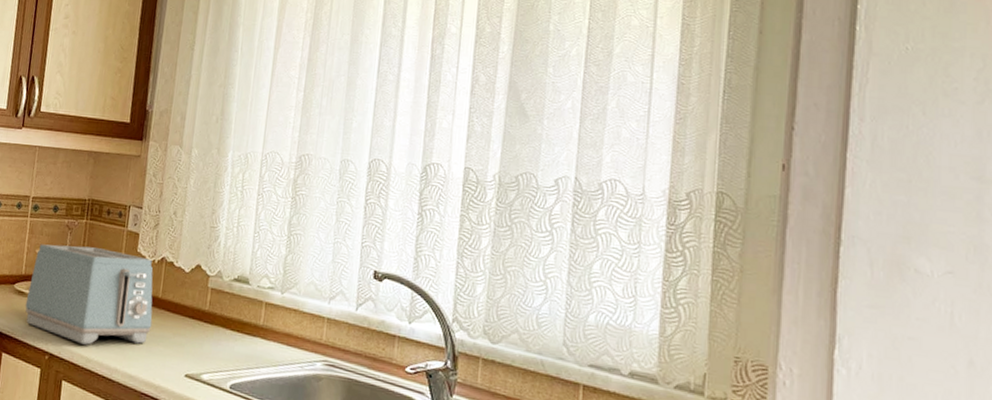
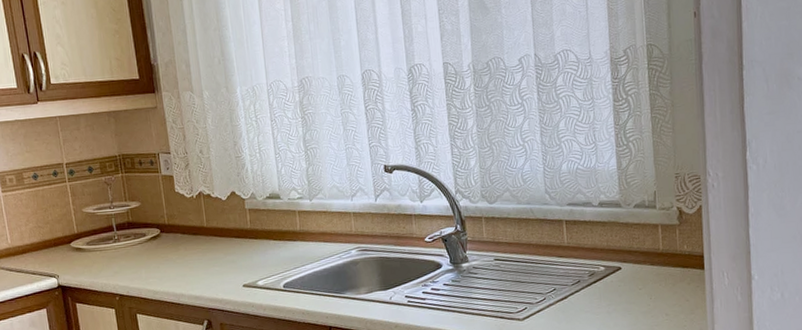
toaster: present [25,244,153,345] -> none [83,195,205,281]

